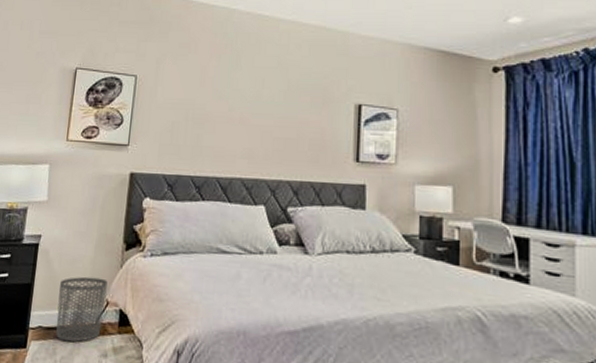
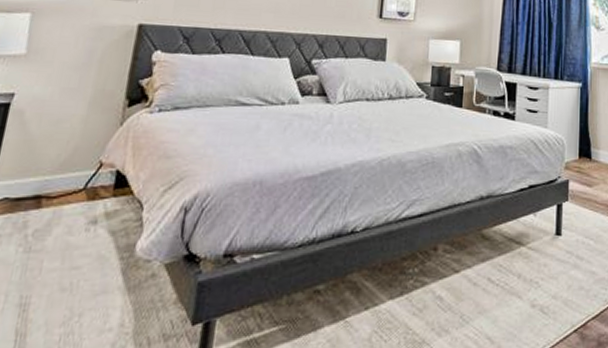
waste bin: present [56,276,108,343] -> none [28,137,103,212]

